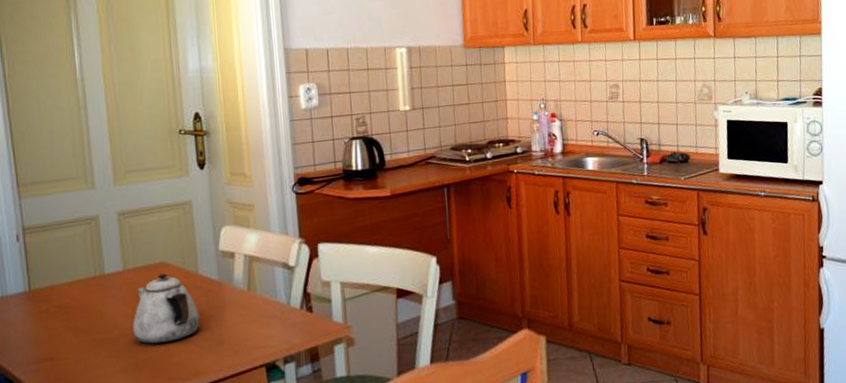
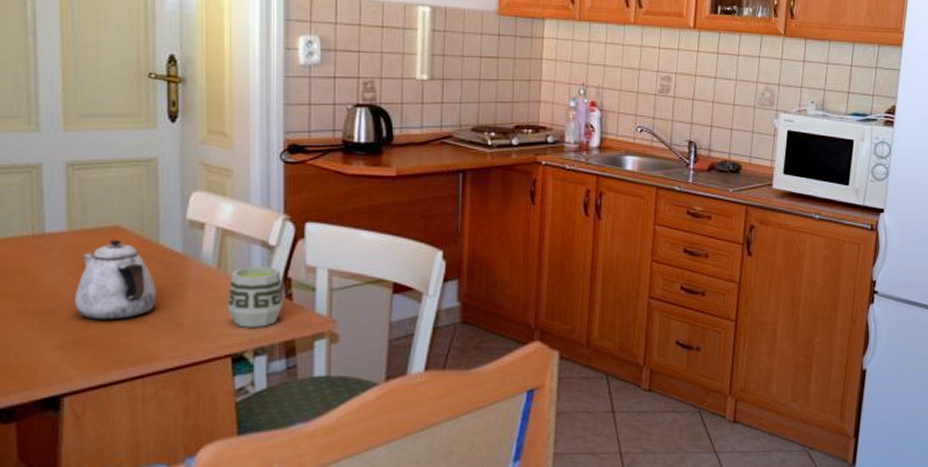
cup: none [258,284,305,340] -> present [227,267,283,328]

